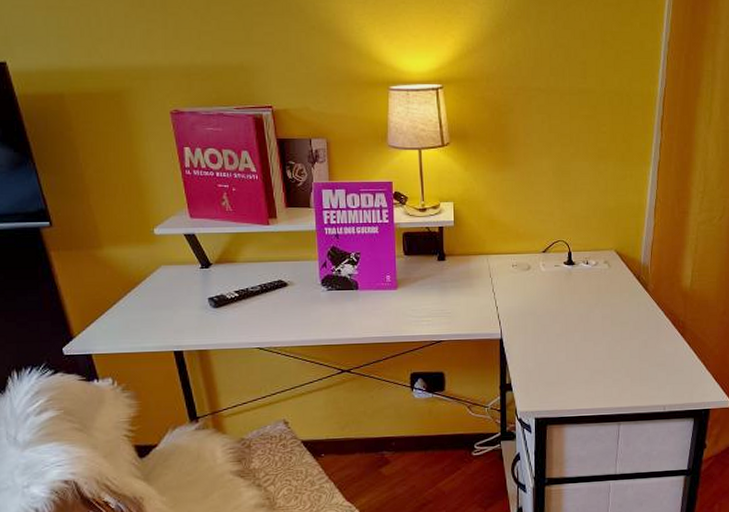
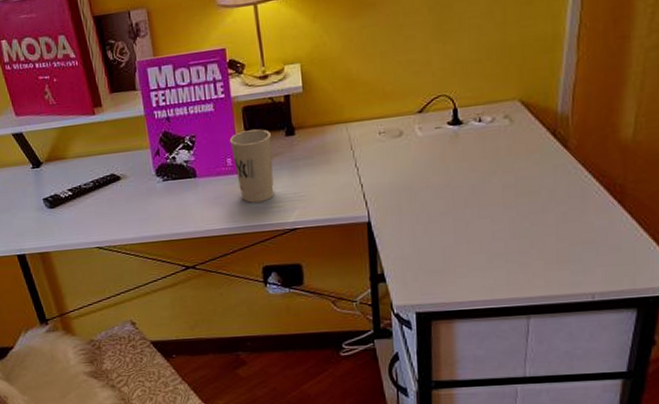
cup: none [389,253,426,316] -> present [229,129,275,203]

